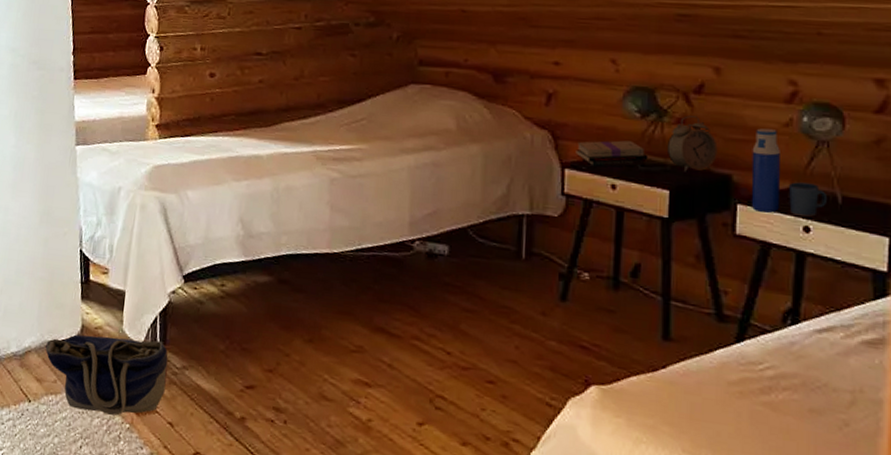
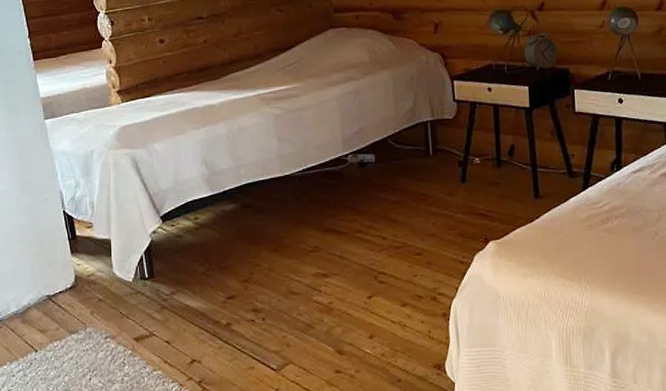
tote bag: present [45,334,169,416] -> none [44,275,159,348]
books: present [575,140,649,167] -> none [460,53,512,76]
water bottle: present [751,128,781,213] -> none [580,30,603,93]
mug: present [789,182,828,218] -> none [607,67,632,93]

